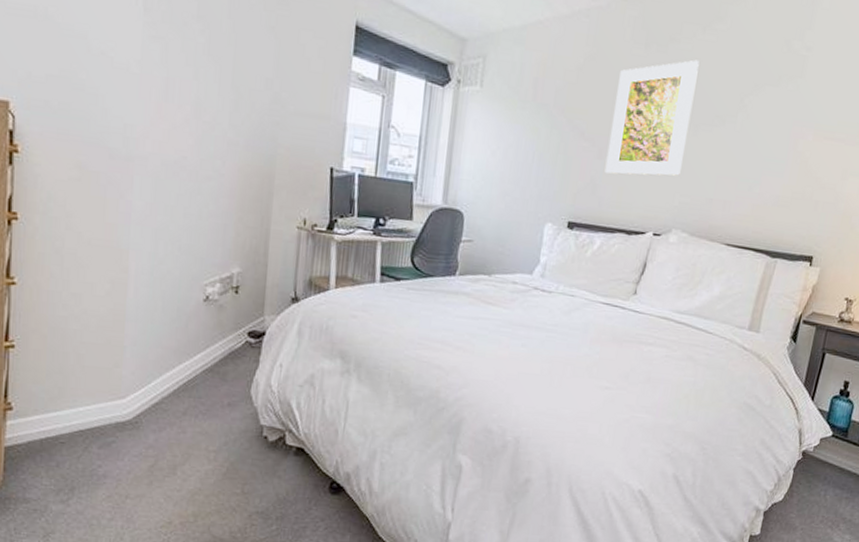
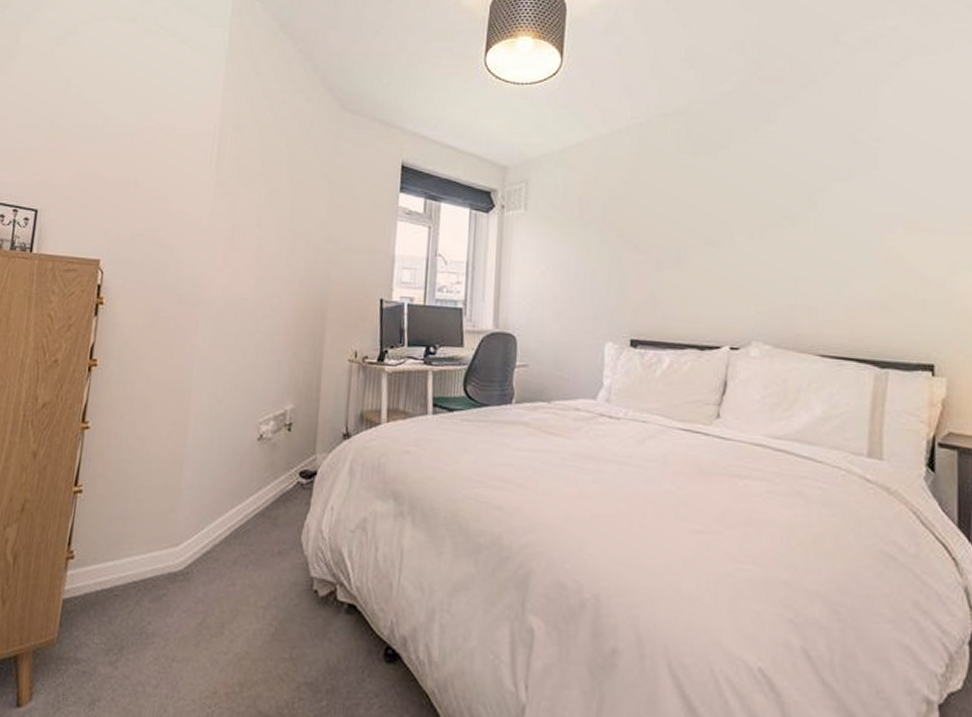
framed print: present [604,59,700,176] -> none [665,163,755,286]

